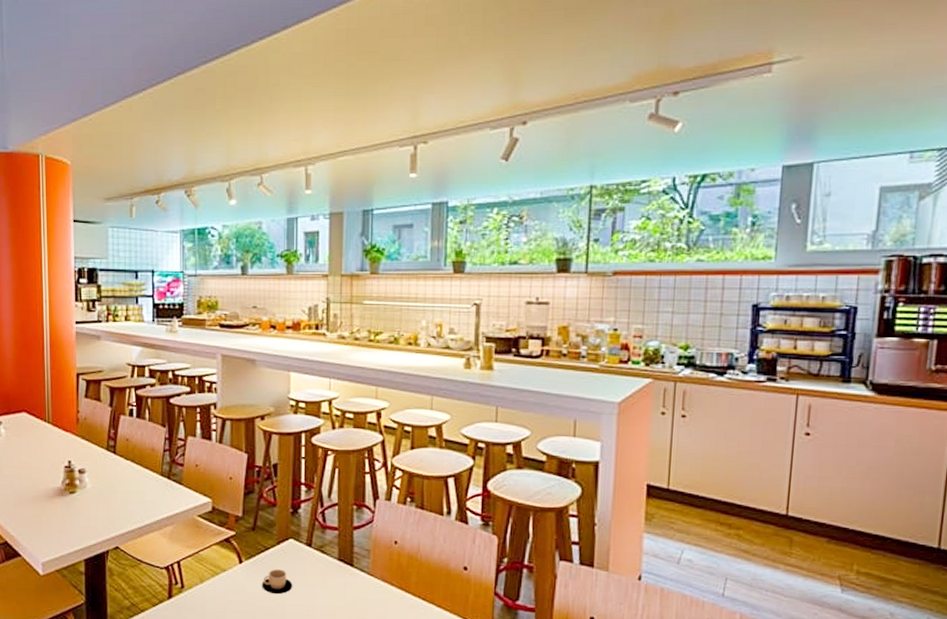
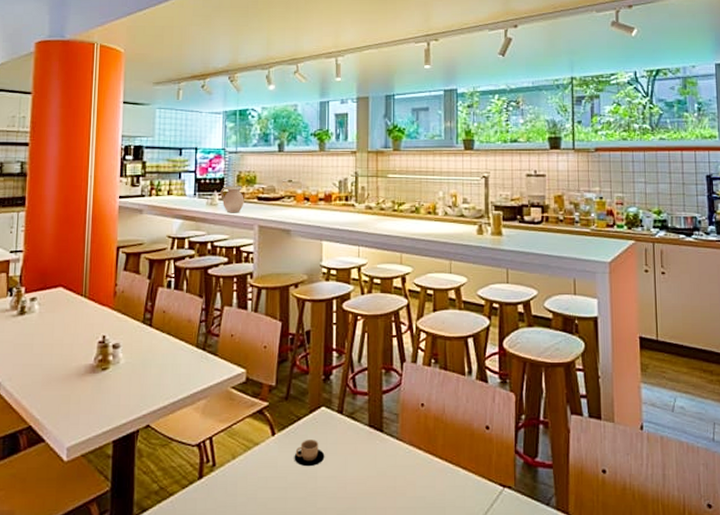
pitcher: none [180,312,206,341] -> present [220,186,244,213]

